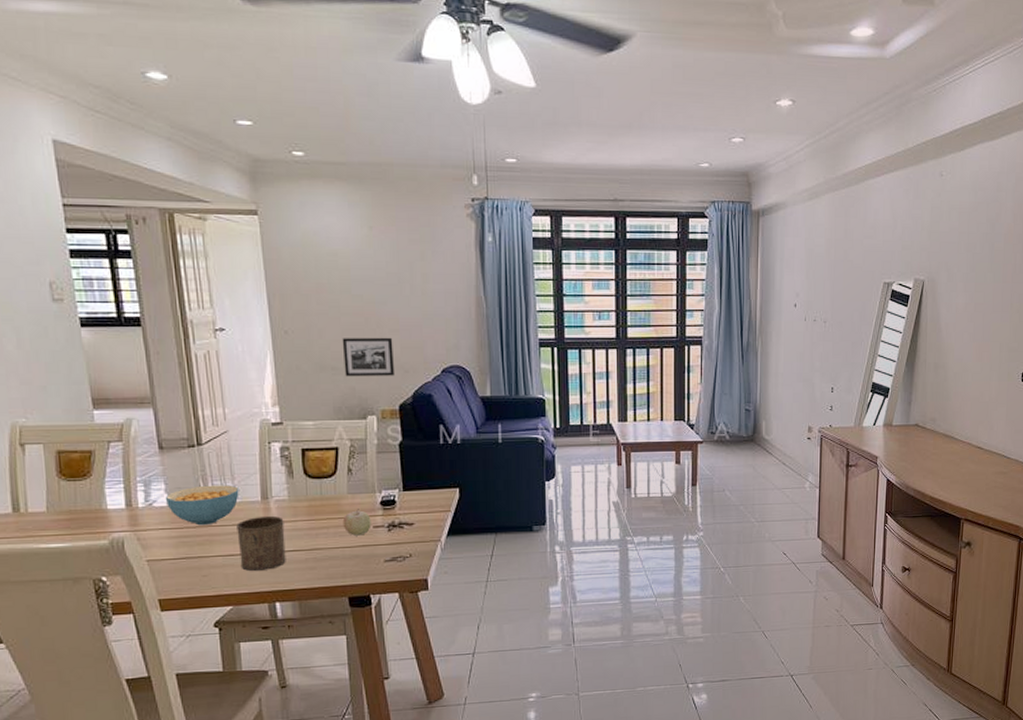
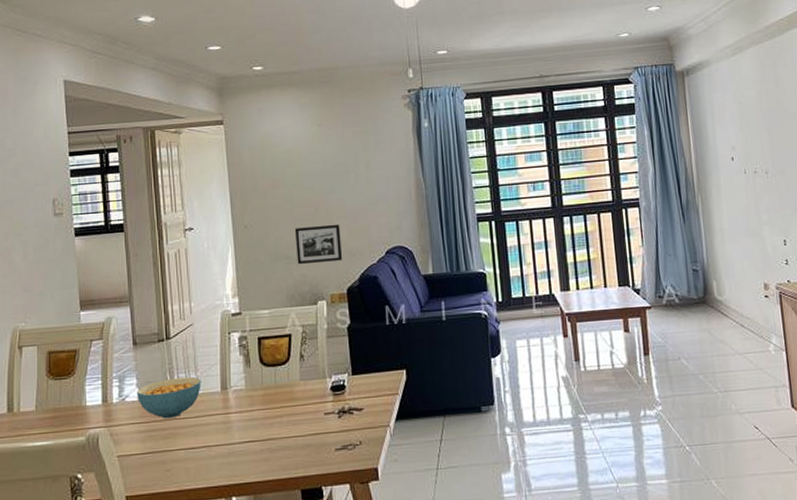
cup: present [236,515,286,572] -> none [198,406,243,465]
fruit: present [342,509,371,536] -> none [295,395,322,424]

